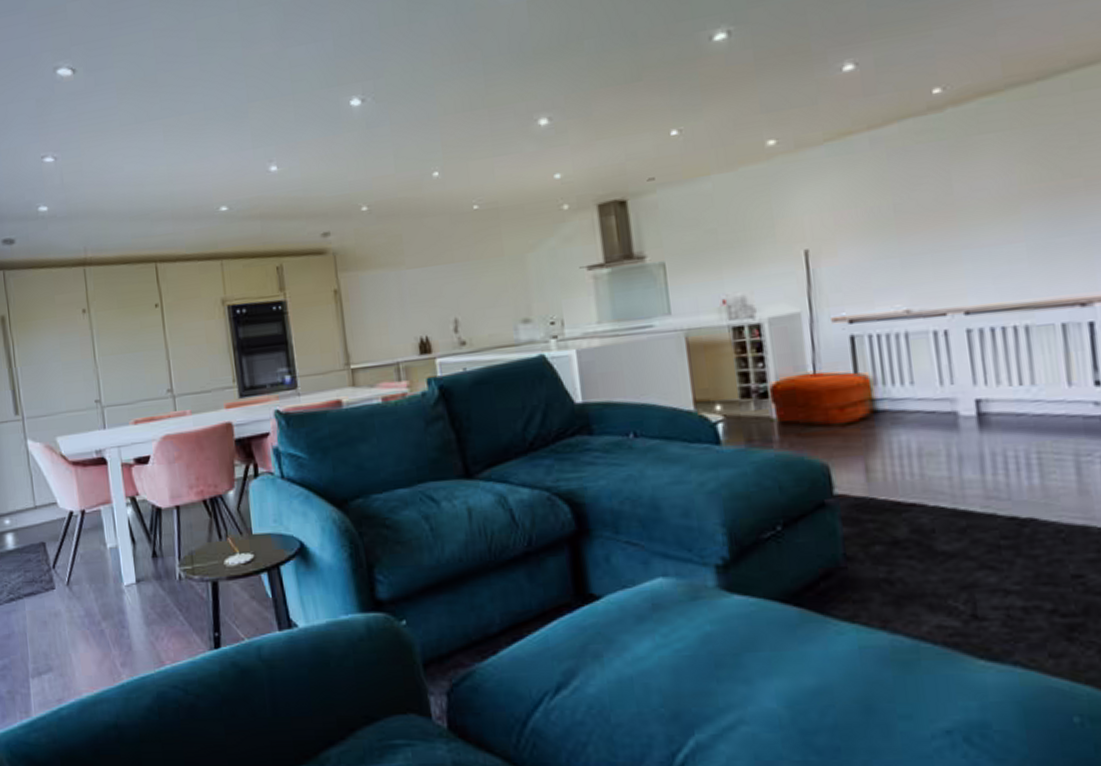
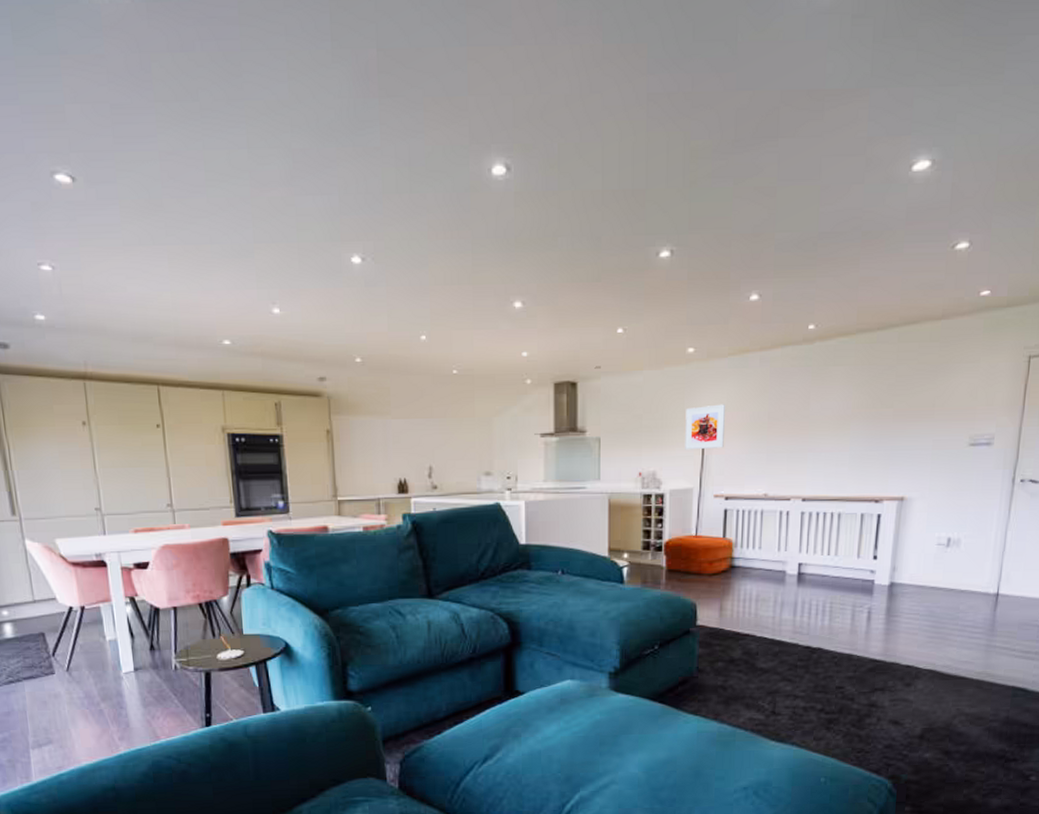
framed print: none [775,202,836,266] -> present [685,404,725,450]

